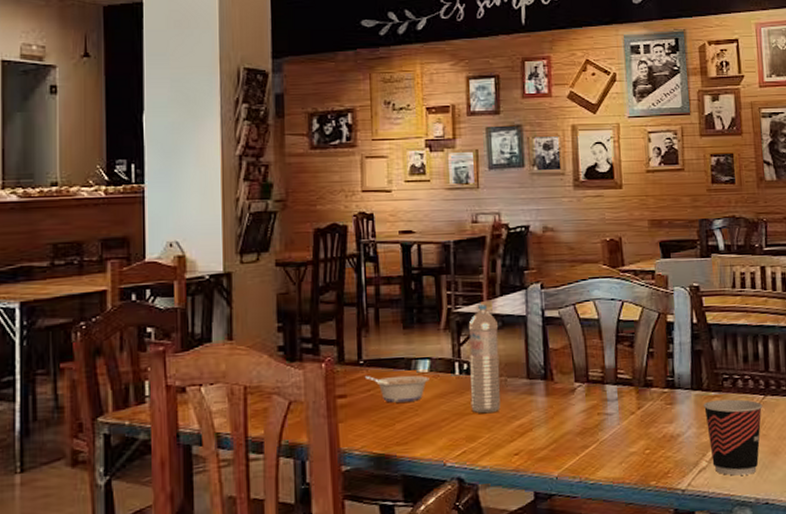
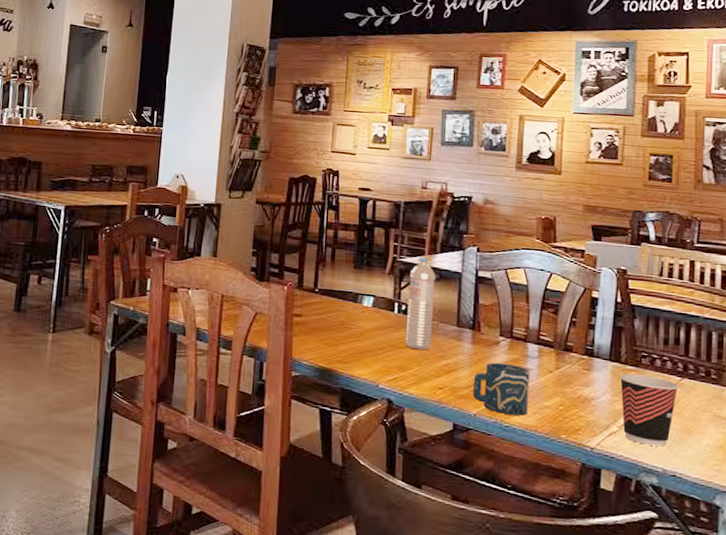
legume: present [366,375,430,403] -> none [319,302,372,330]
cup: none [551,412,613,471] -> present [472,362,530,416]

